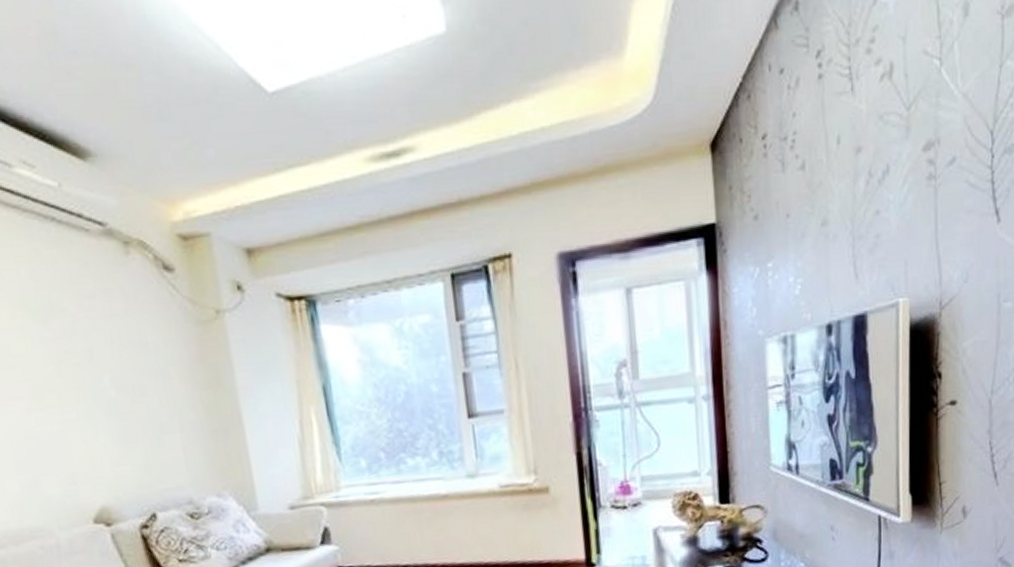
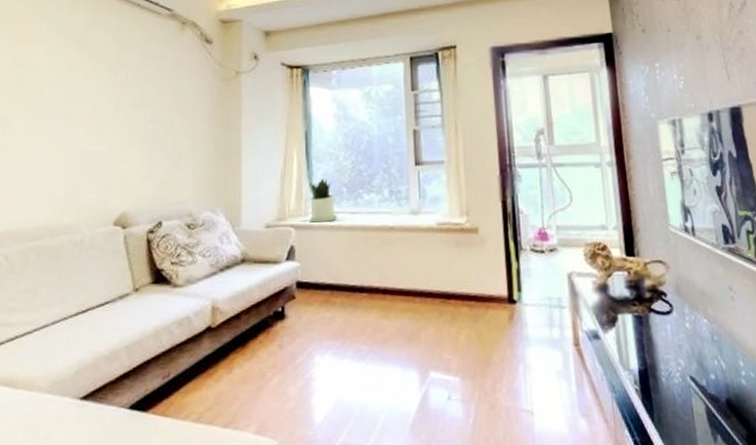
planter: none [337,444,377,499] -> present [309,178,337,224]

